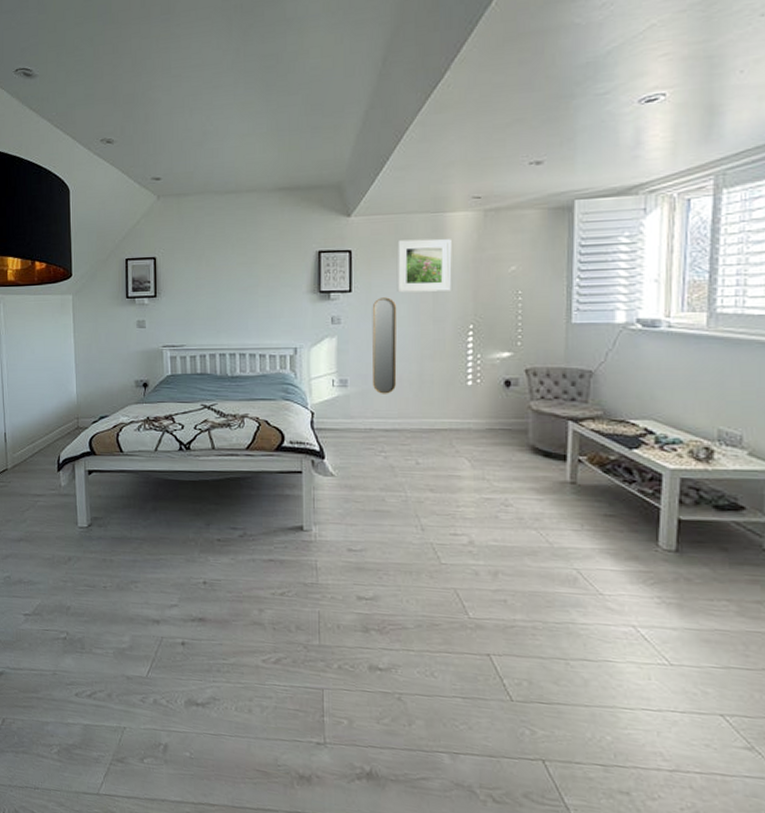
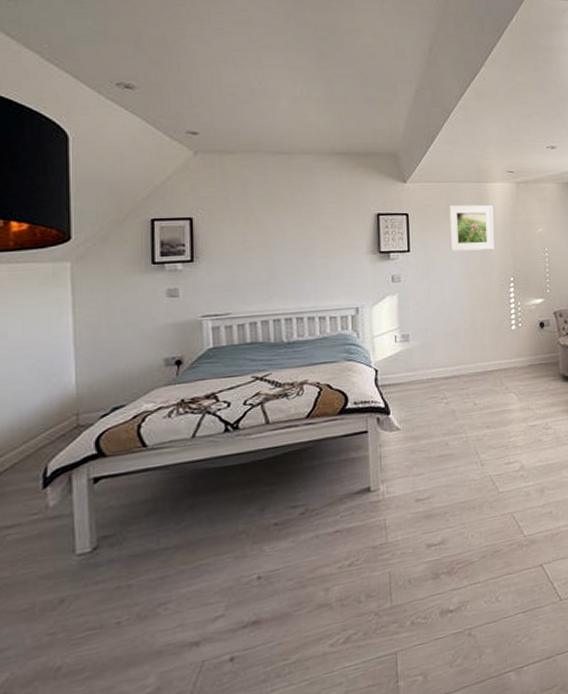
home mirror: present [372,297,397,394] -> none [429,256,454,345]

